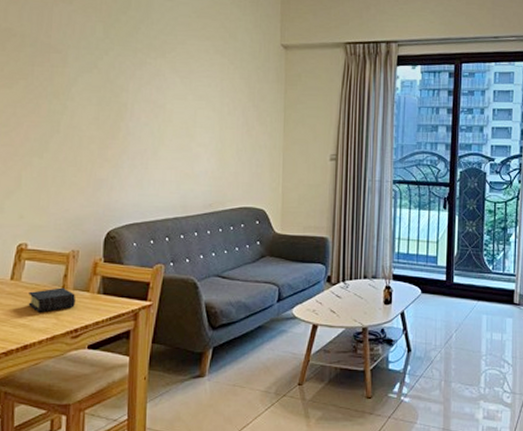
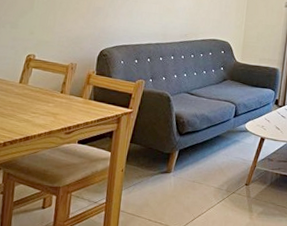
book: present [28,287,76,313] -> none [32,92,71,112]

